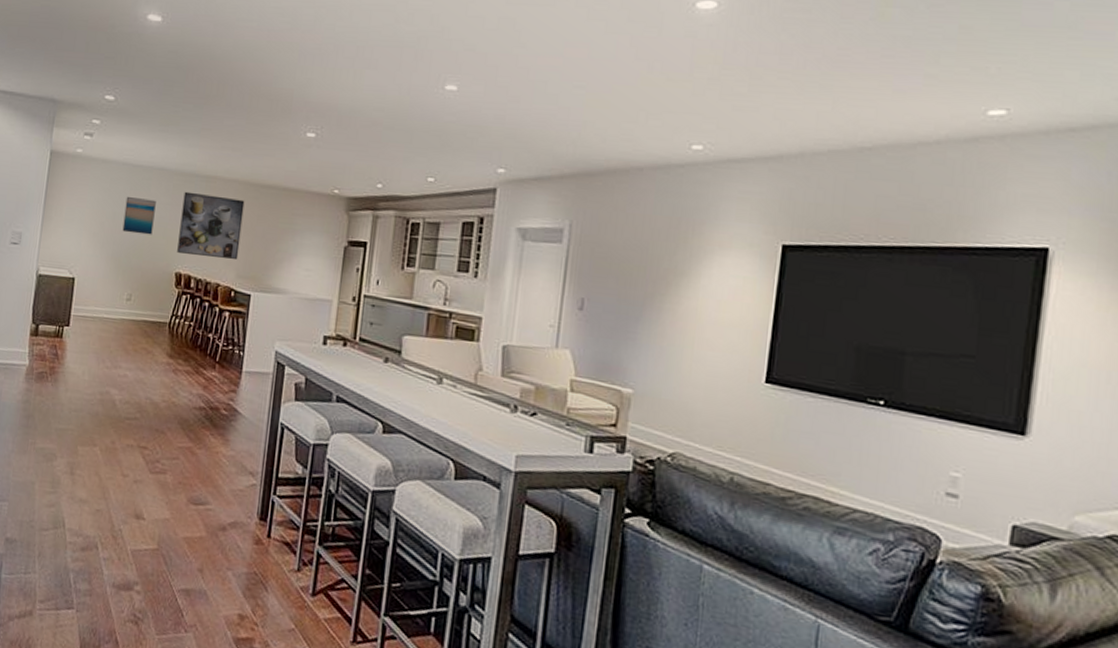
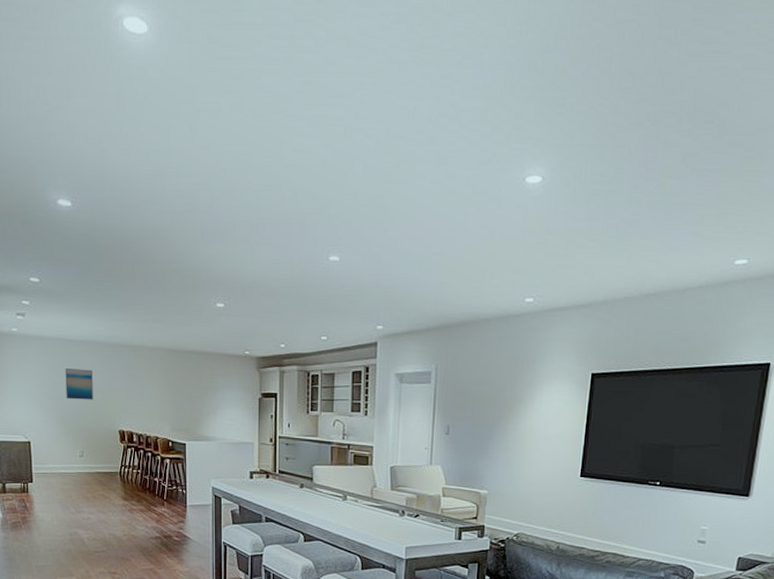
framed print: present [177,191,245,260] -> none [116,360,171,416]

